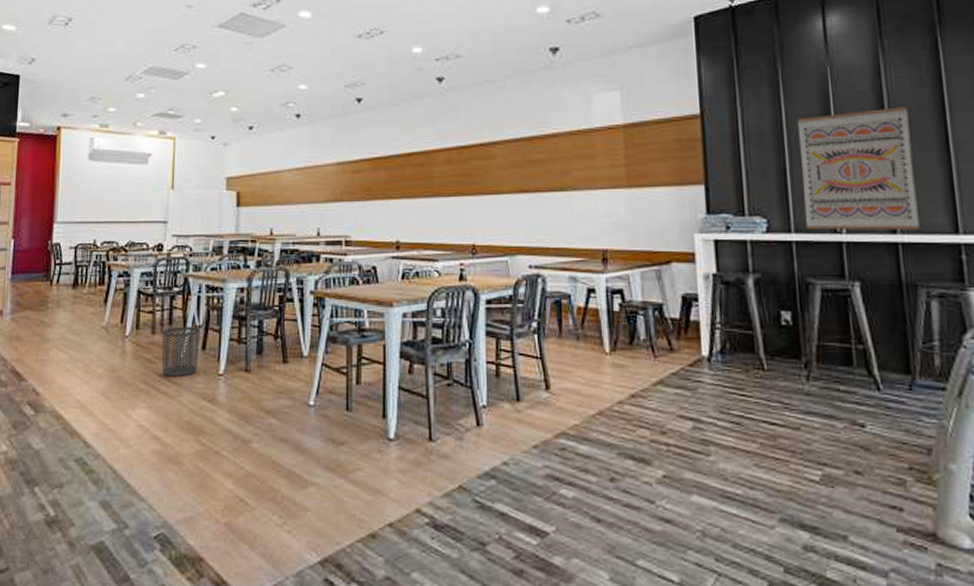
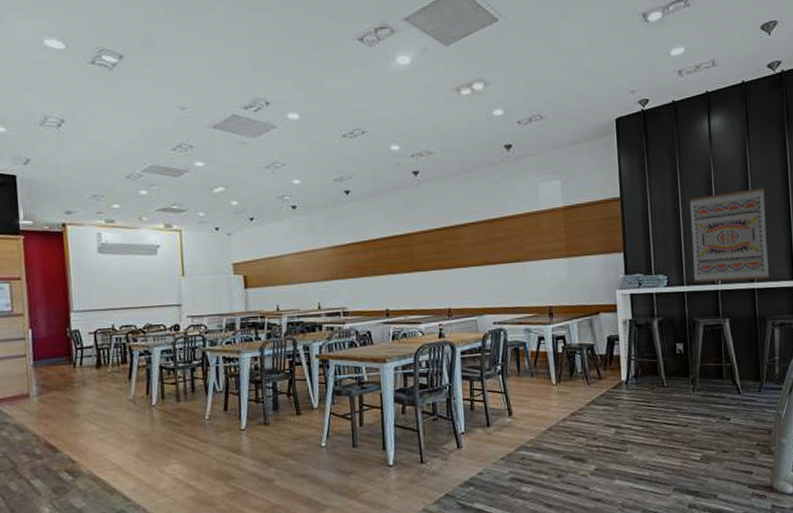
waste bin: present [161,326,200,376] -> none [186,392,222,436]

